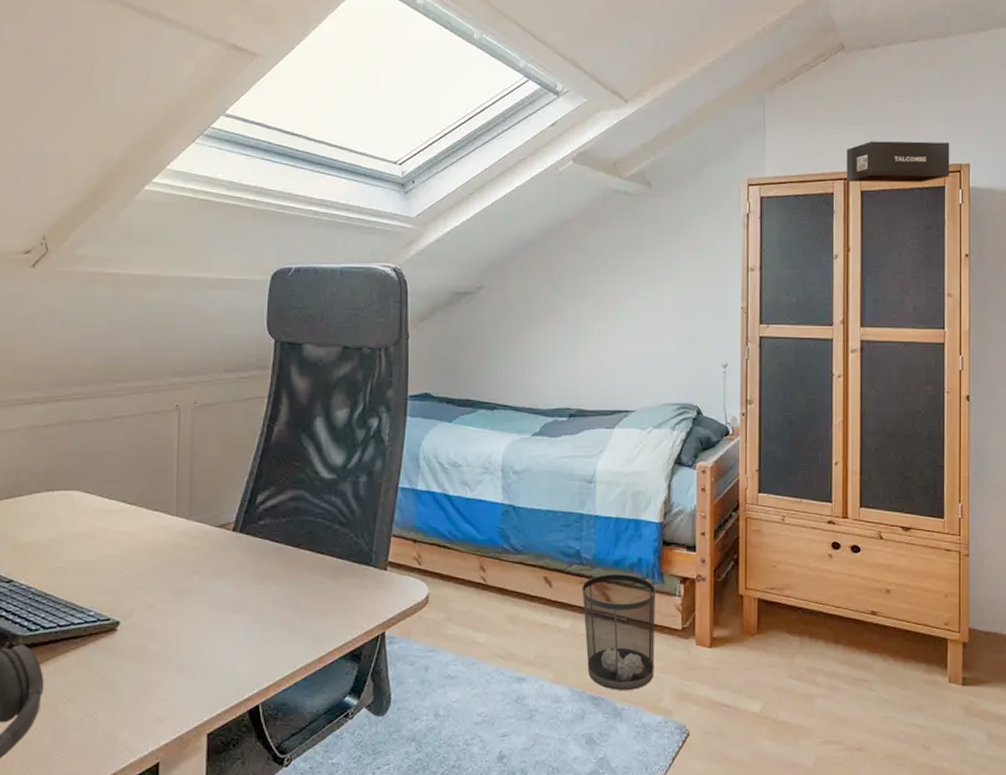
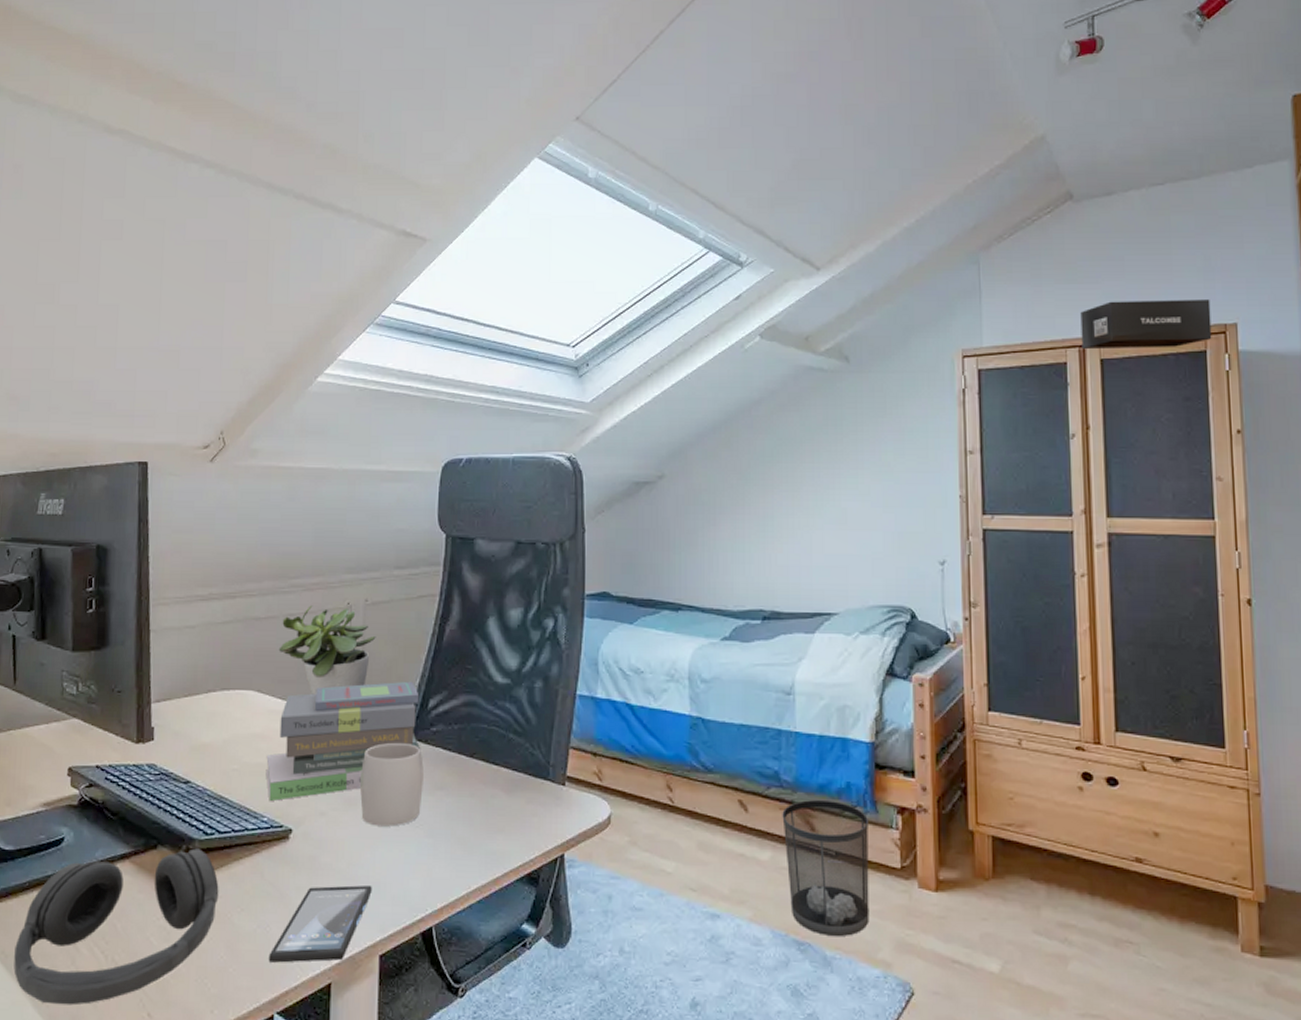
books: none [92,478,248,595] -> present [265,681,420,801]
smartphone: none [96,671,200,748] -> present [268,885,372,963]
potted plant: none [105,408,205,493] -> present [278,605,376,695]
mug: none [188,536,251,615] -> present [360,742,424,827]

